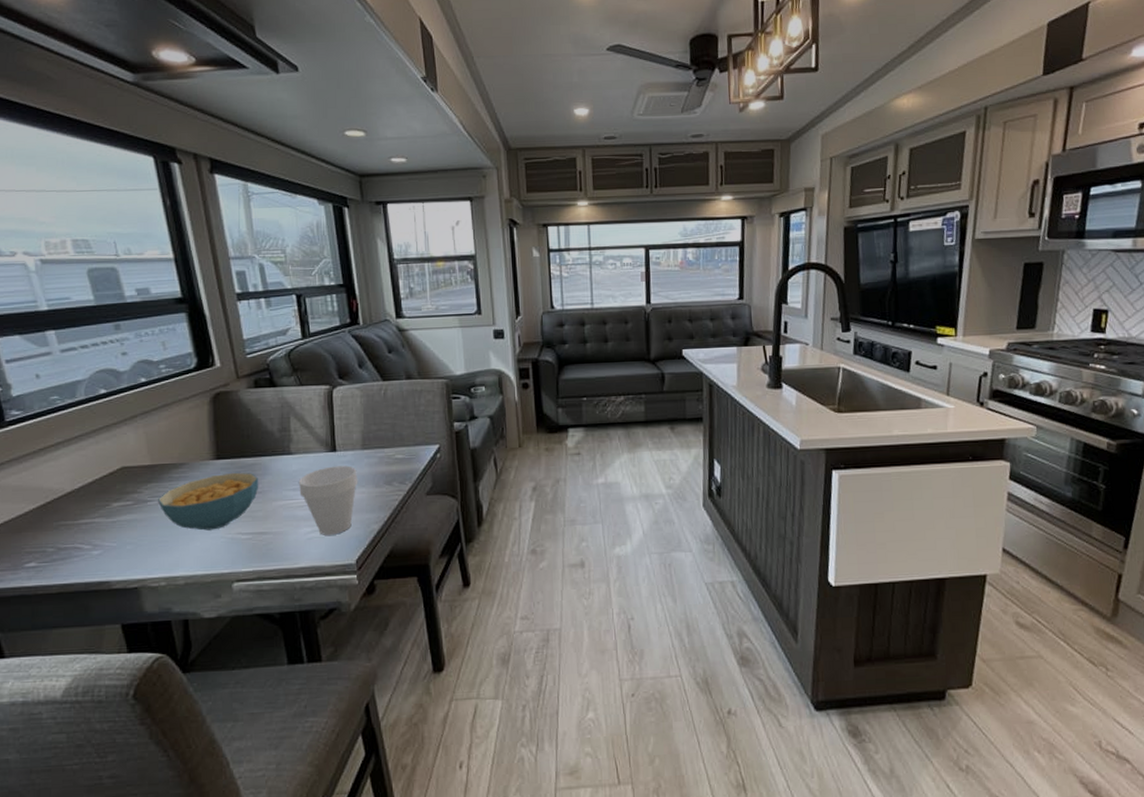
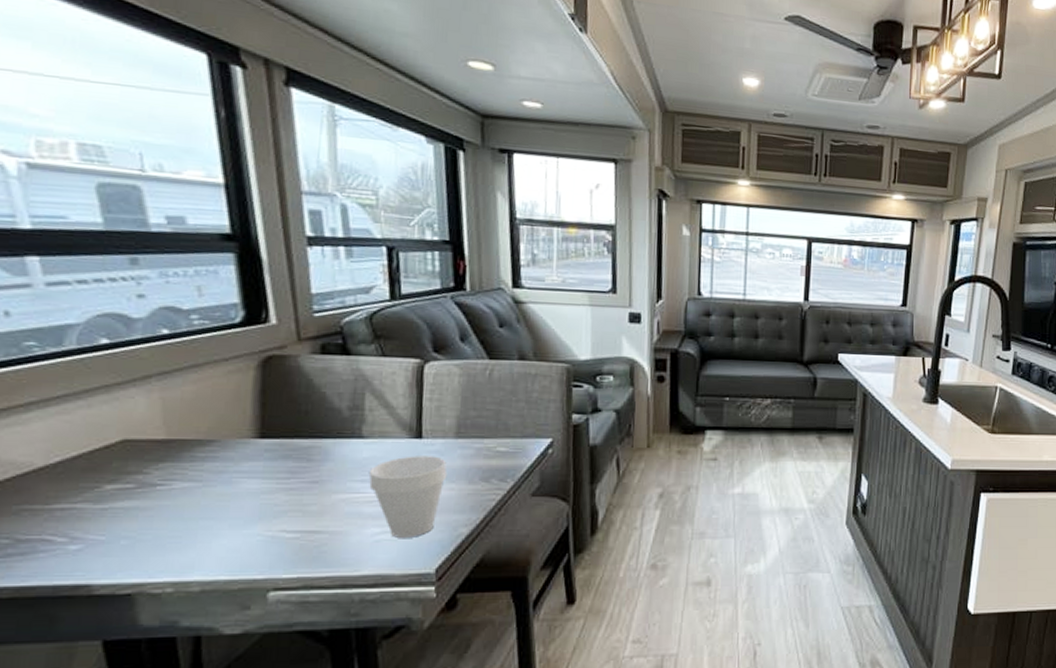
cereal bowl: present [158,472,259,531] -> none [172,455,317,526]

